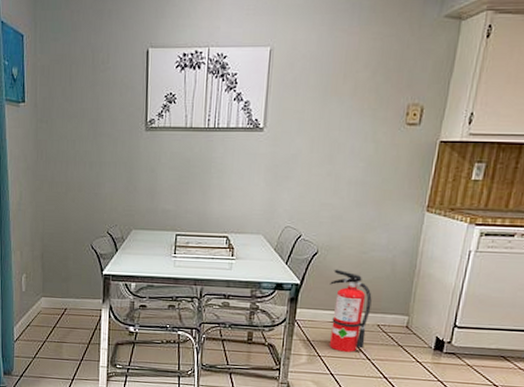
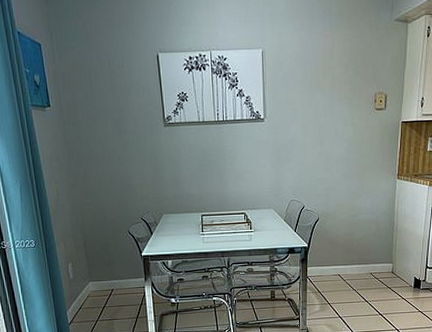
fire extinguisher: present [329,269,372,352] -> none [331,231,364,298]

